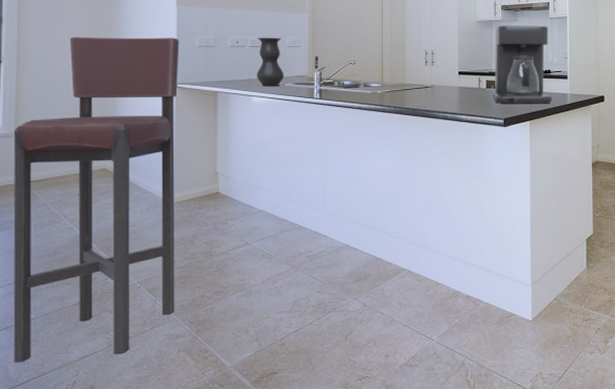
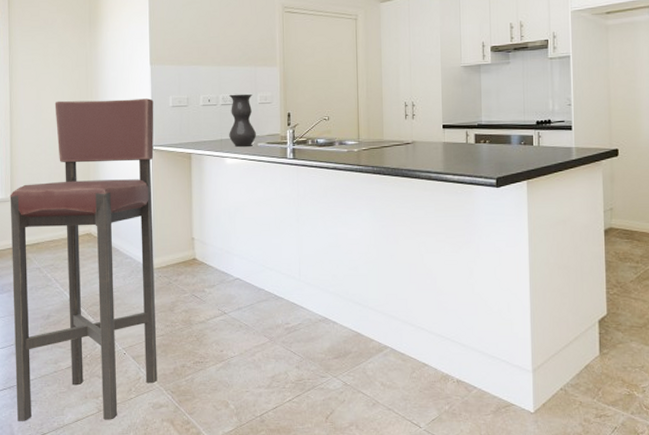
coffee maker: present [492,25,553,104] -> none [482,67,554,161]

